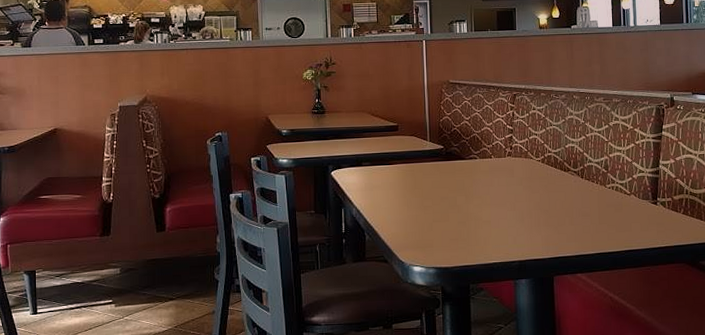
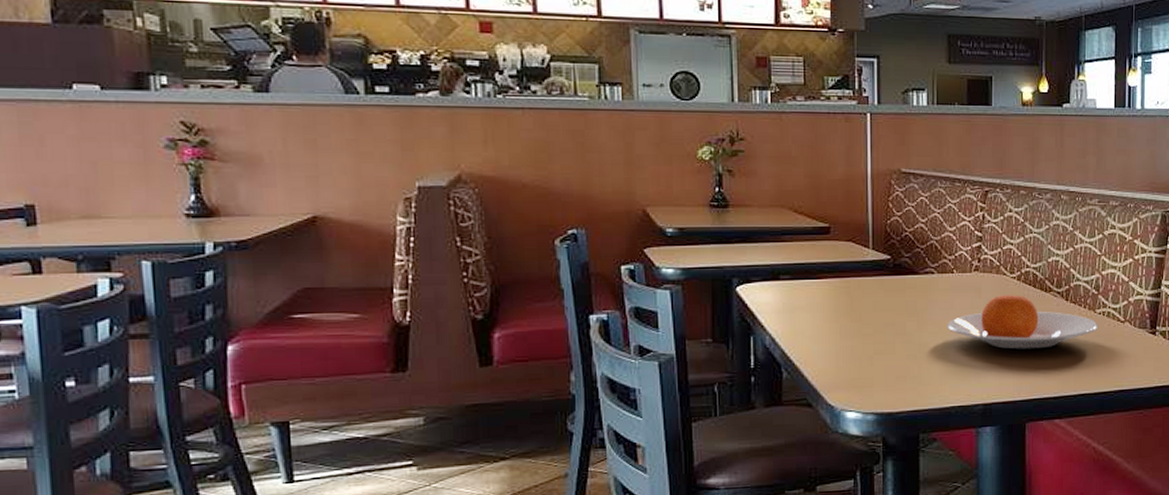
plate: none [488,173,609,217] -> present [947,294,1098,349]

